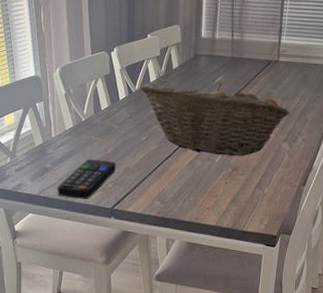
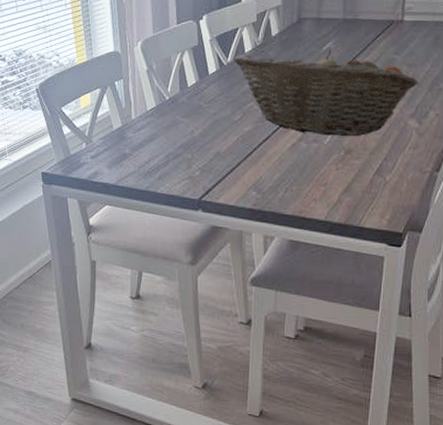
remote control: present [57,159,116,199] -> none [137,143,205,189]

